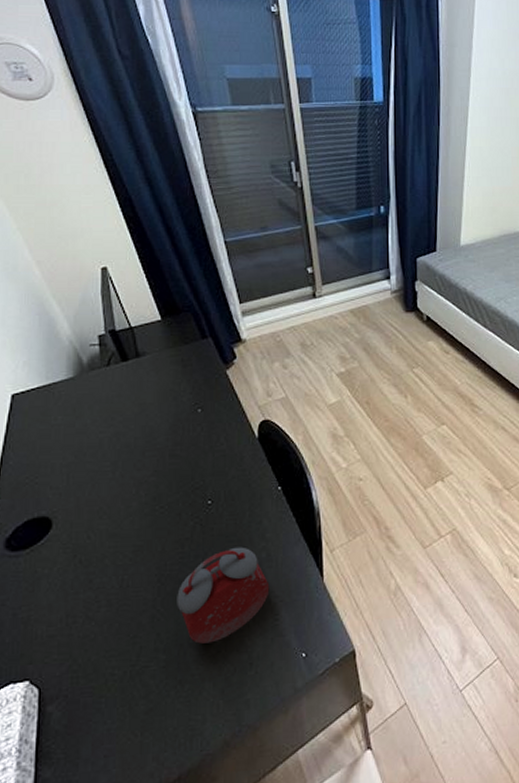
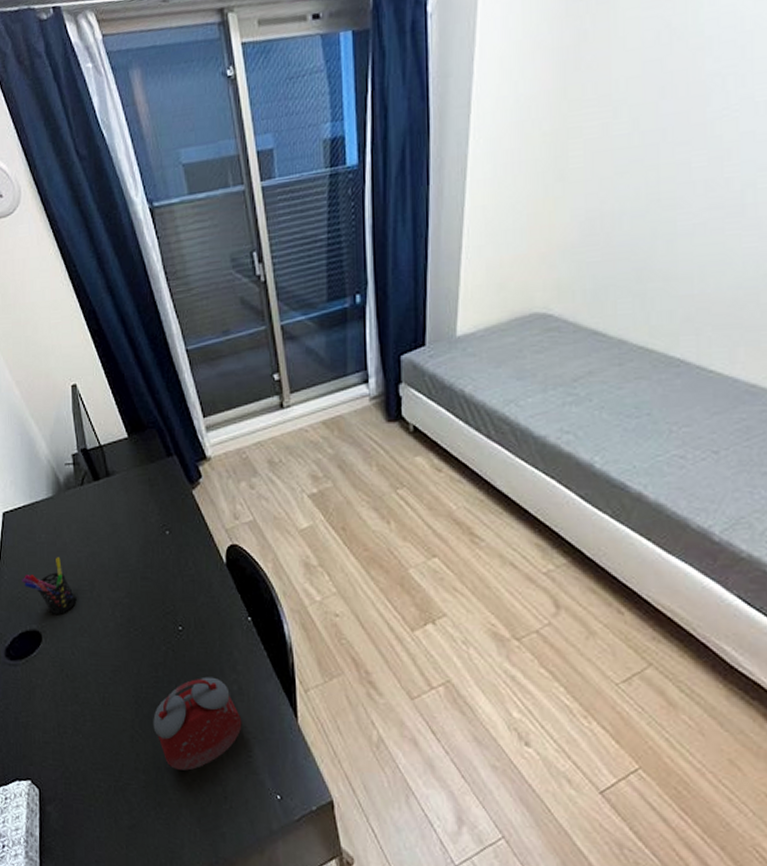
pen holder: none [31,439,96,498] -> present [22,557,77,614]

